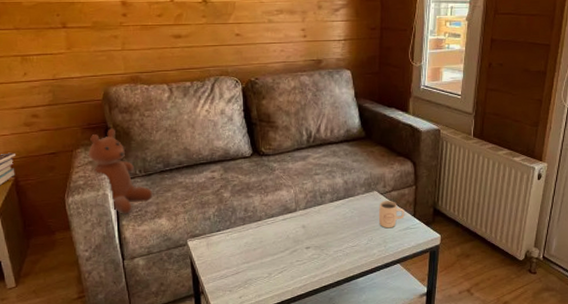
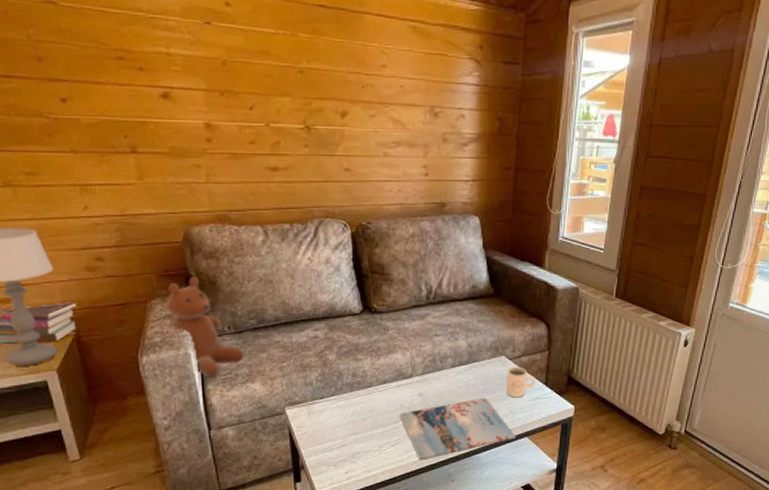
magazine: none [285,228,389,285] -> present [399,397,516,460]

